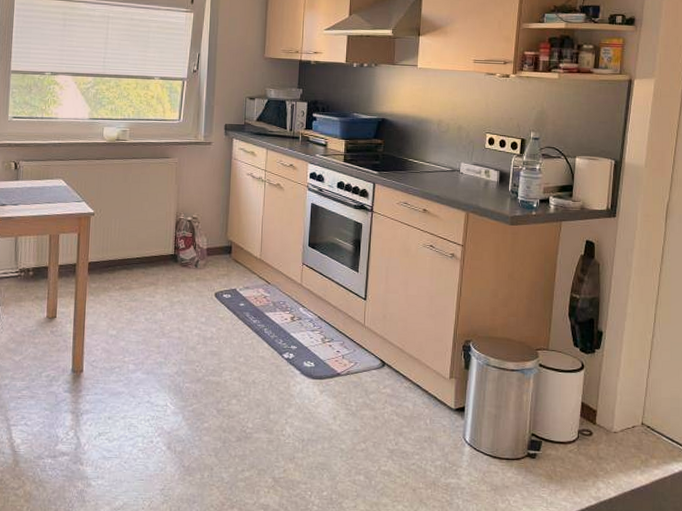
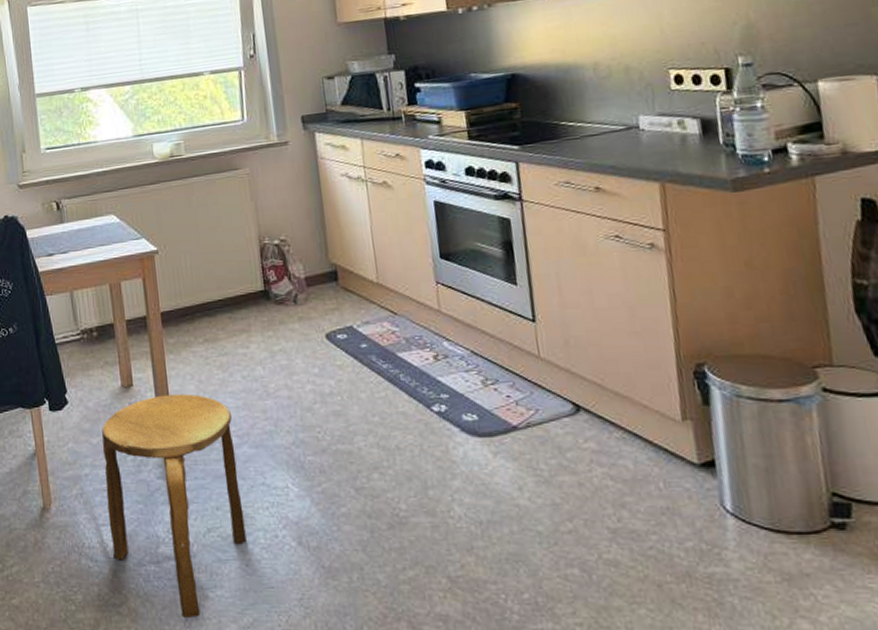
stool: none [18,327,132,501] -> present [102,393,247,619]

